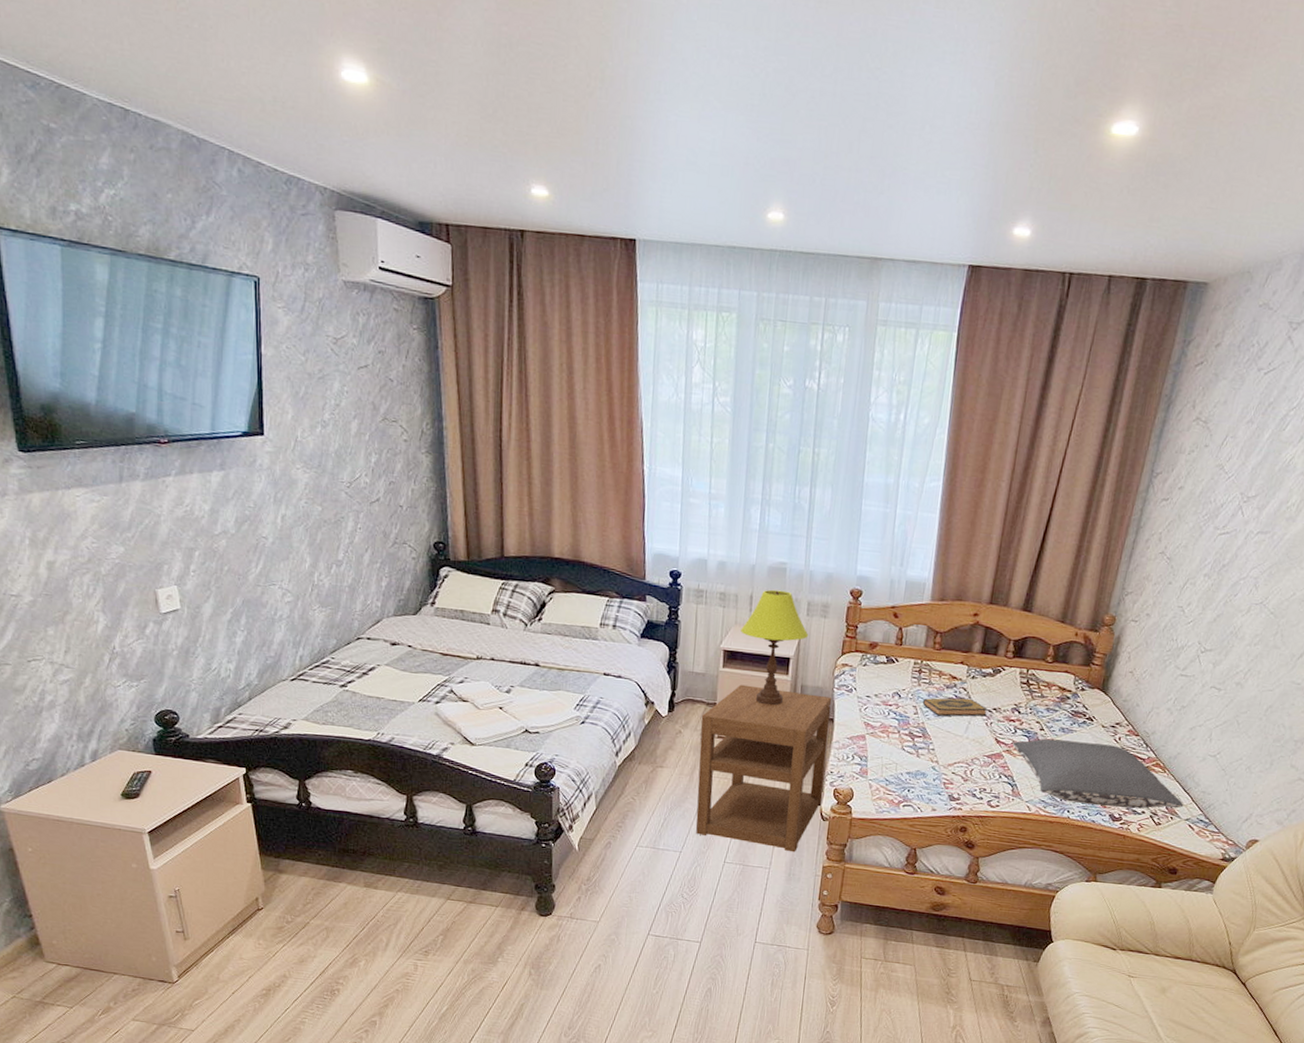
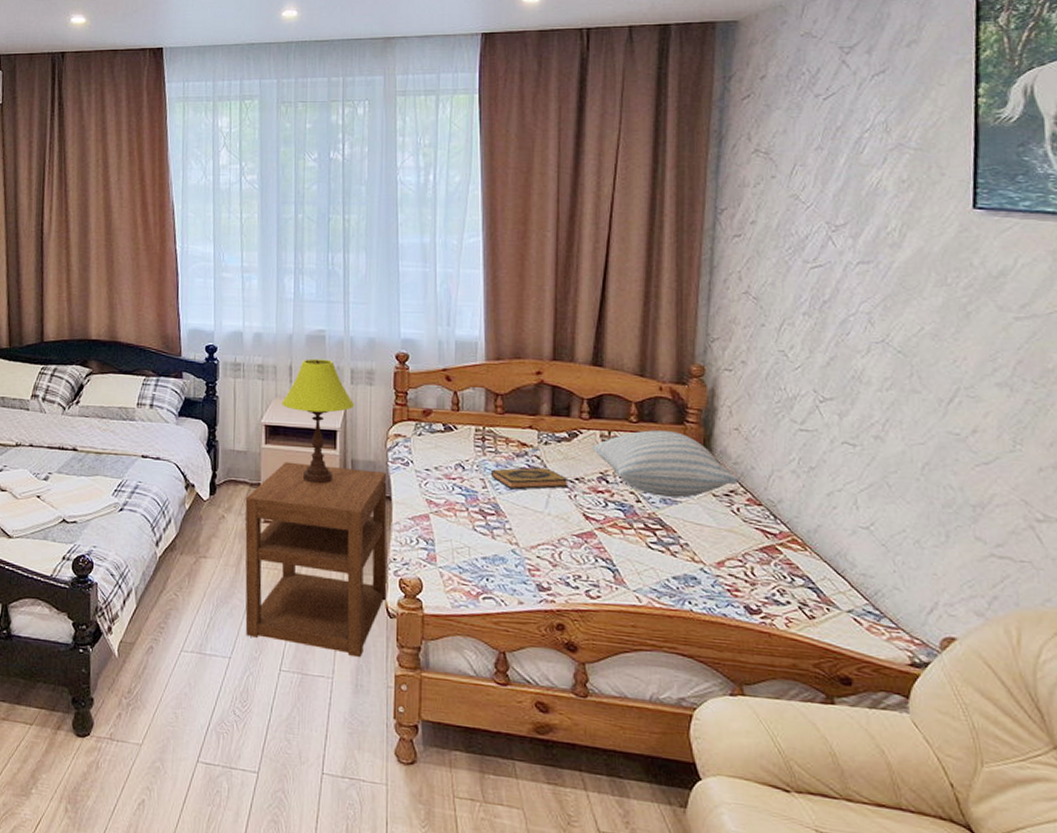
pillow: none [1011,670,1125,728] -> present [592,430,739,498]
pillow: present [1012,738,1184,809] -> none [605,512,841,598]

